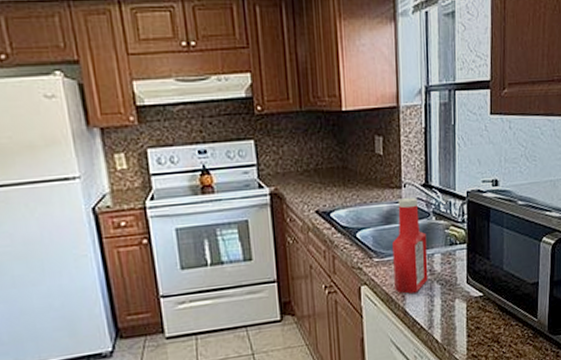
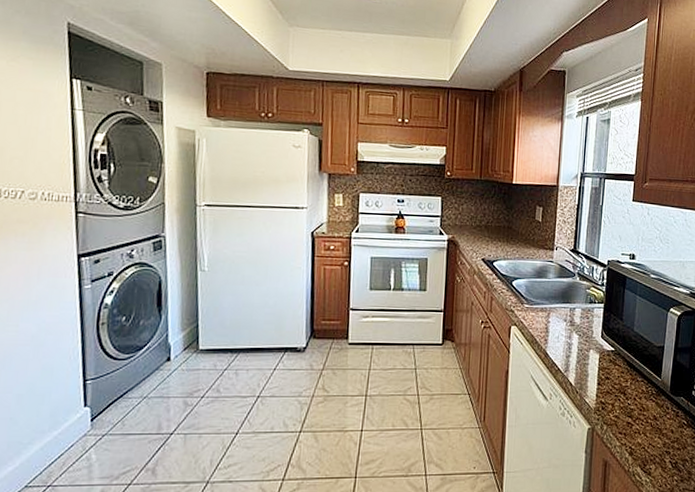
ketchup bottle: present [392,197,428,294] -> none [539,259,571,339]

